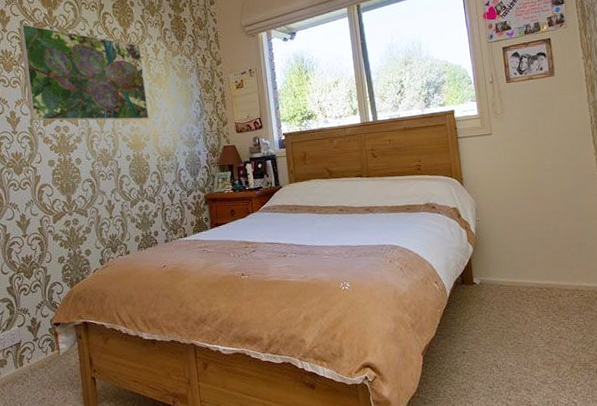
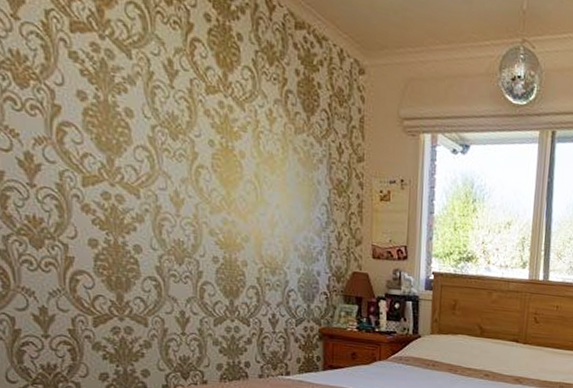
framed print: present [19,24,149,121] -> none [43,15,252,213]

